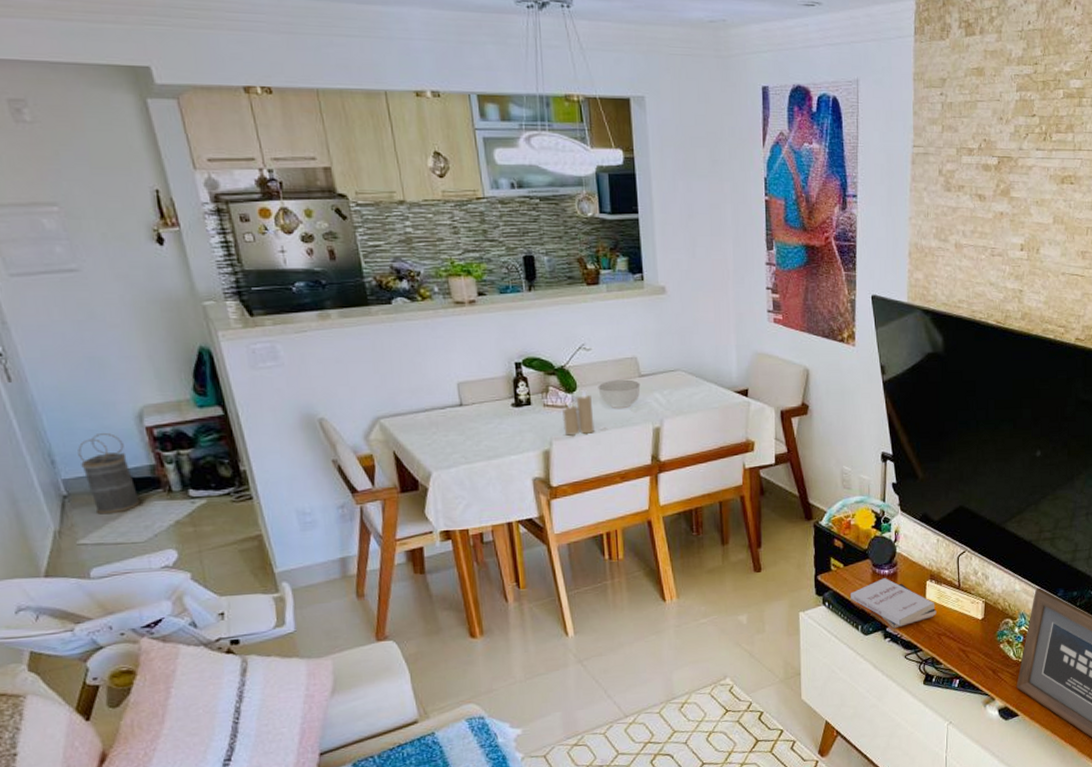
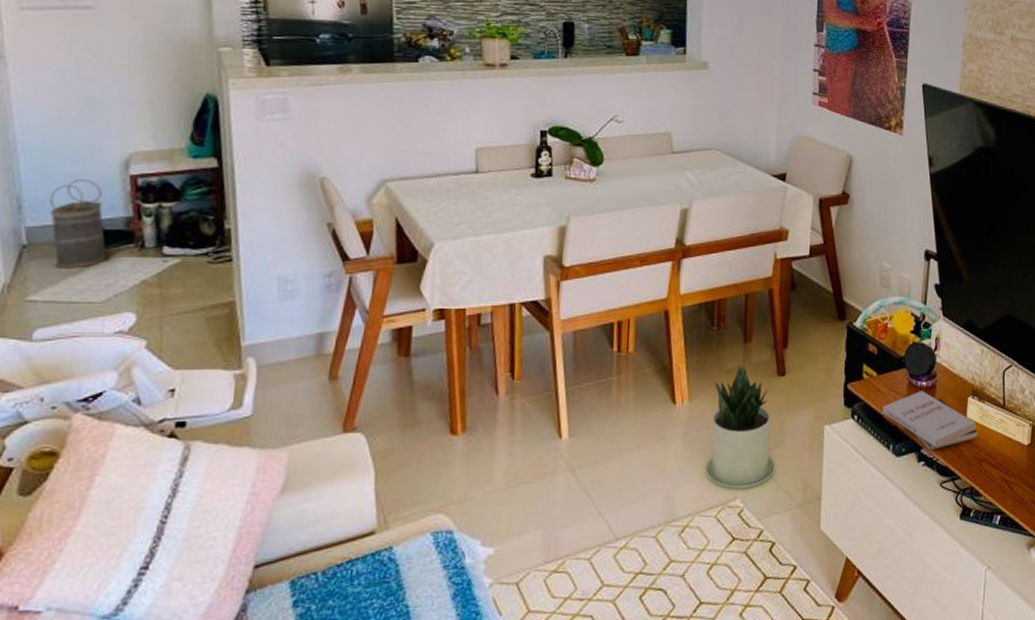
candle: present [562,390,595,436] -> none [584,164,618,212]
bowl: present [598,379,641,410] -> none [626,155,672,187]
planter: none [697,565,758,671] -> present [705,365,775,490]

